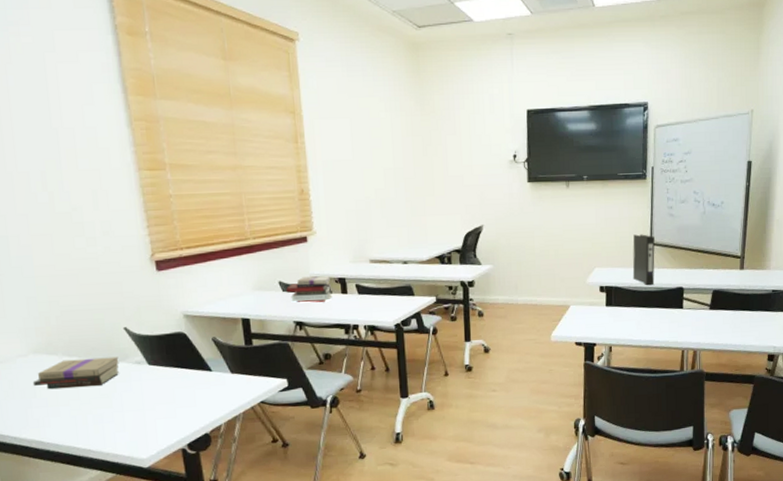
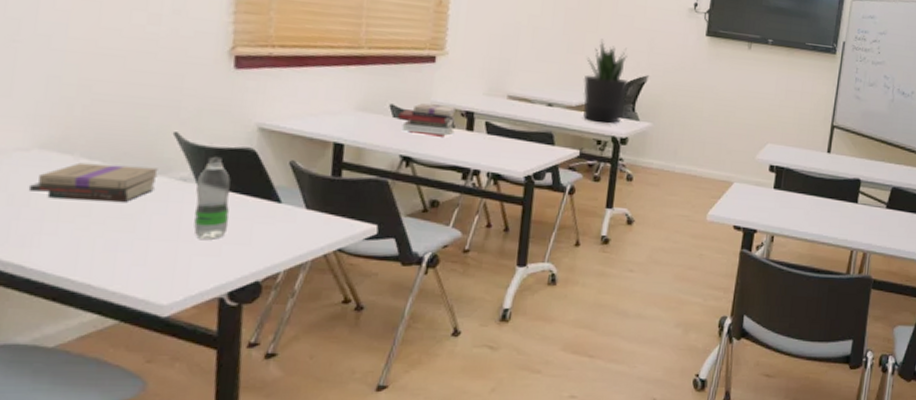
bottle: none [148,341,178,406] -> present [194,156,231,239]
planter: none [429,200,467,271] -> present [583,39,628,123]
binder: present [632,234,655,285] -> none [807,112,837,172]

